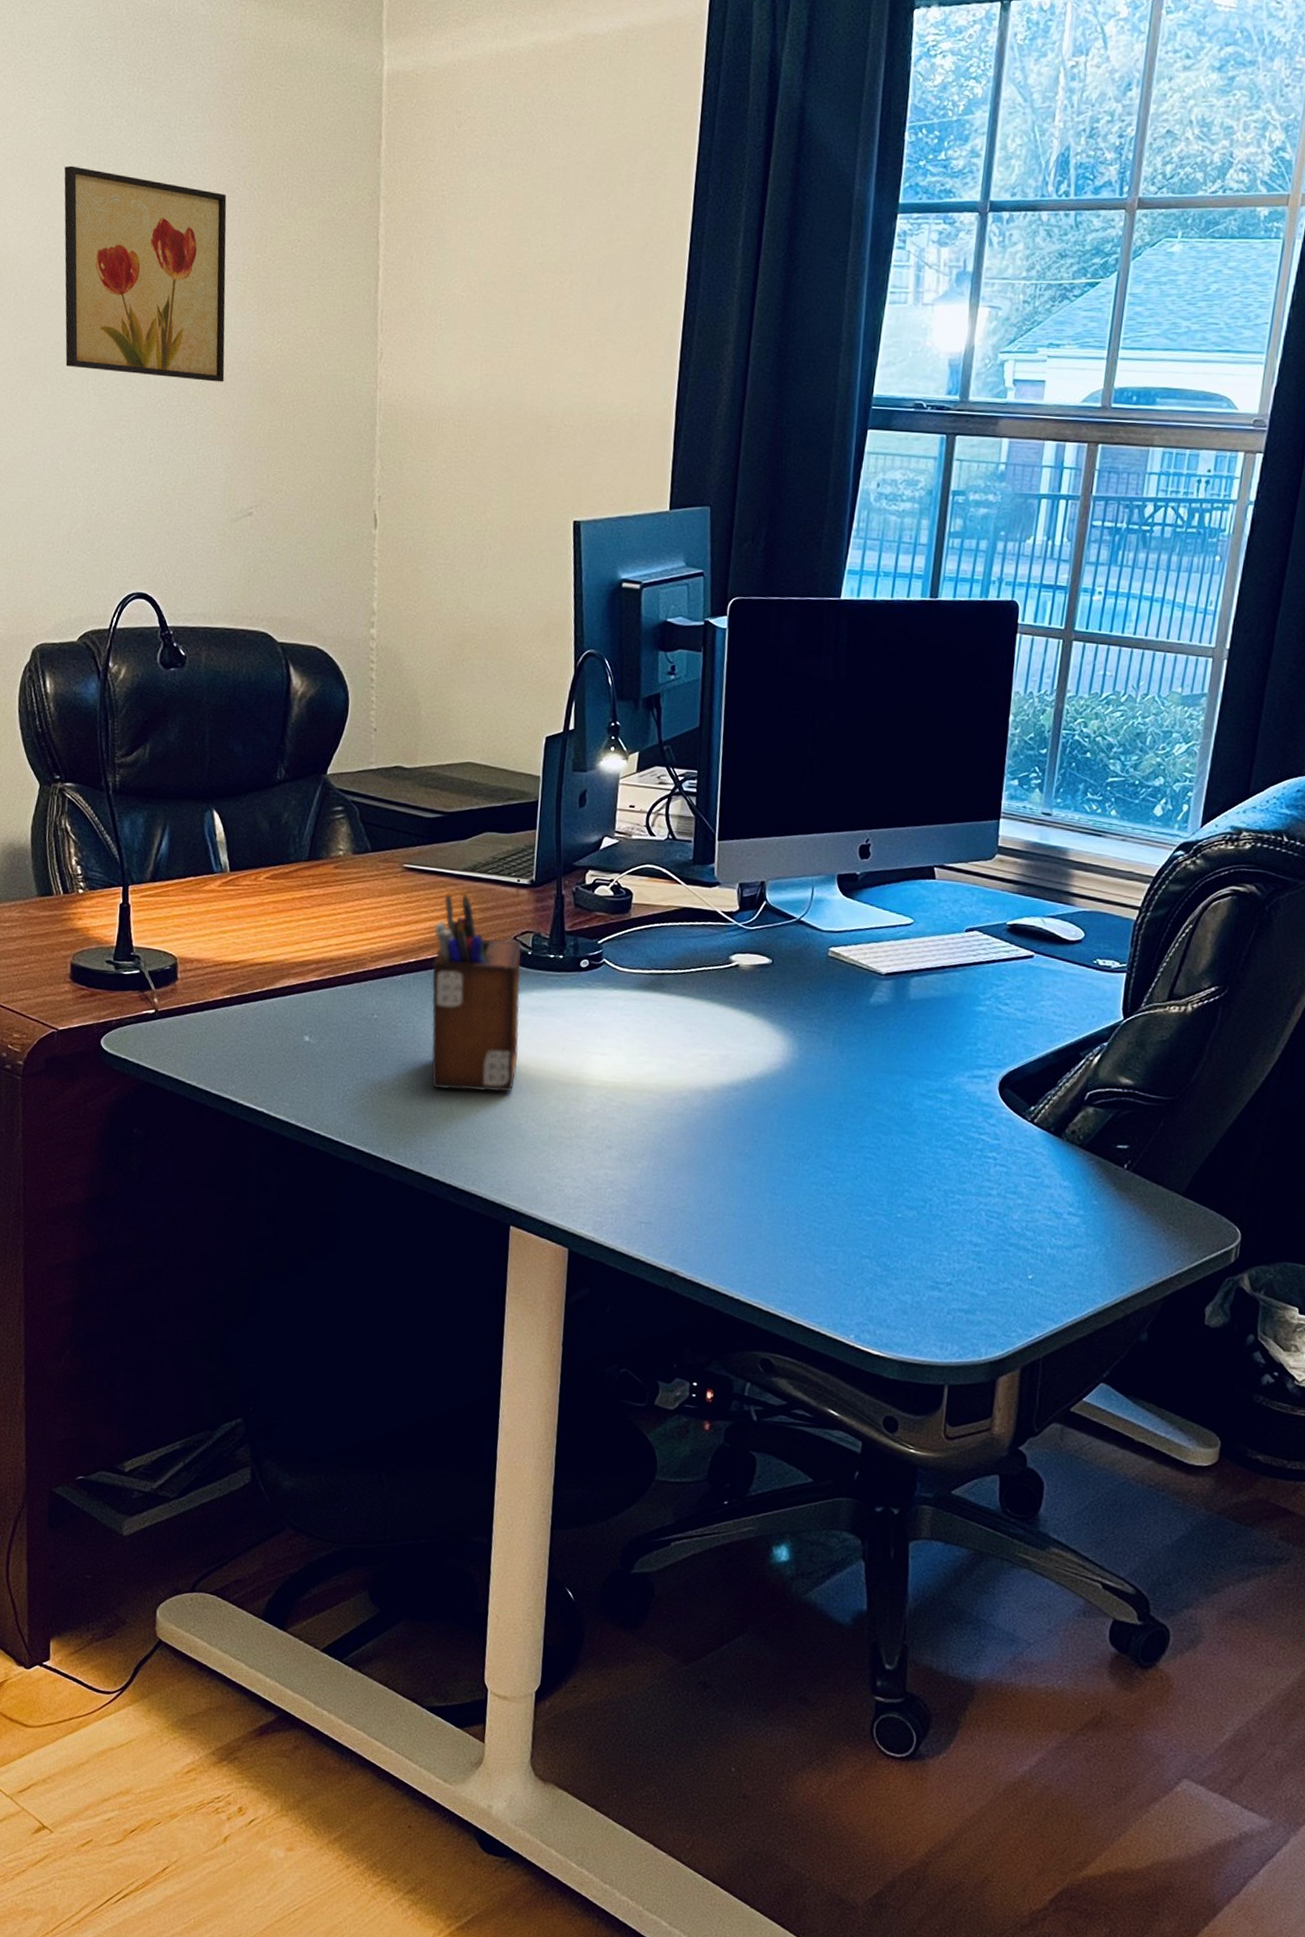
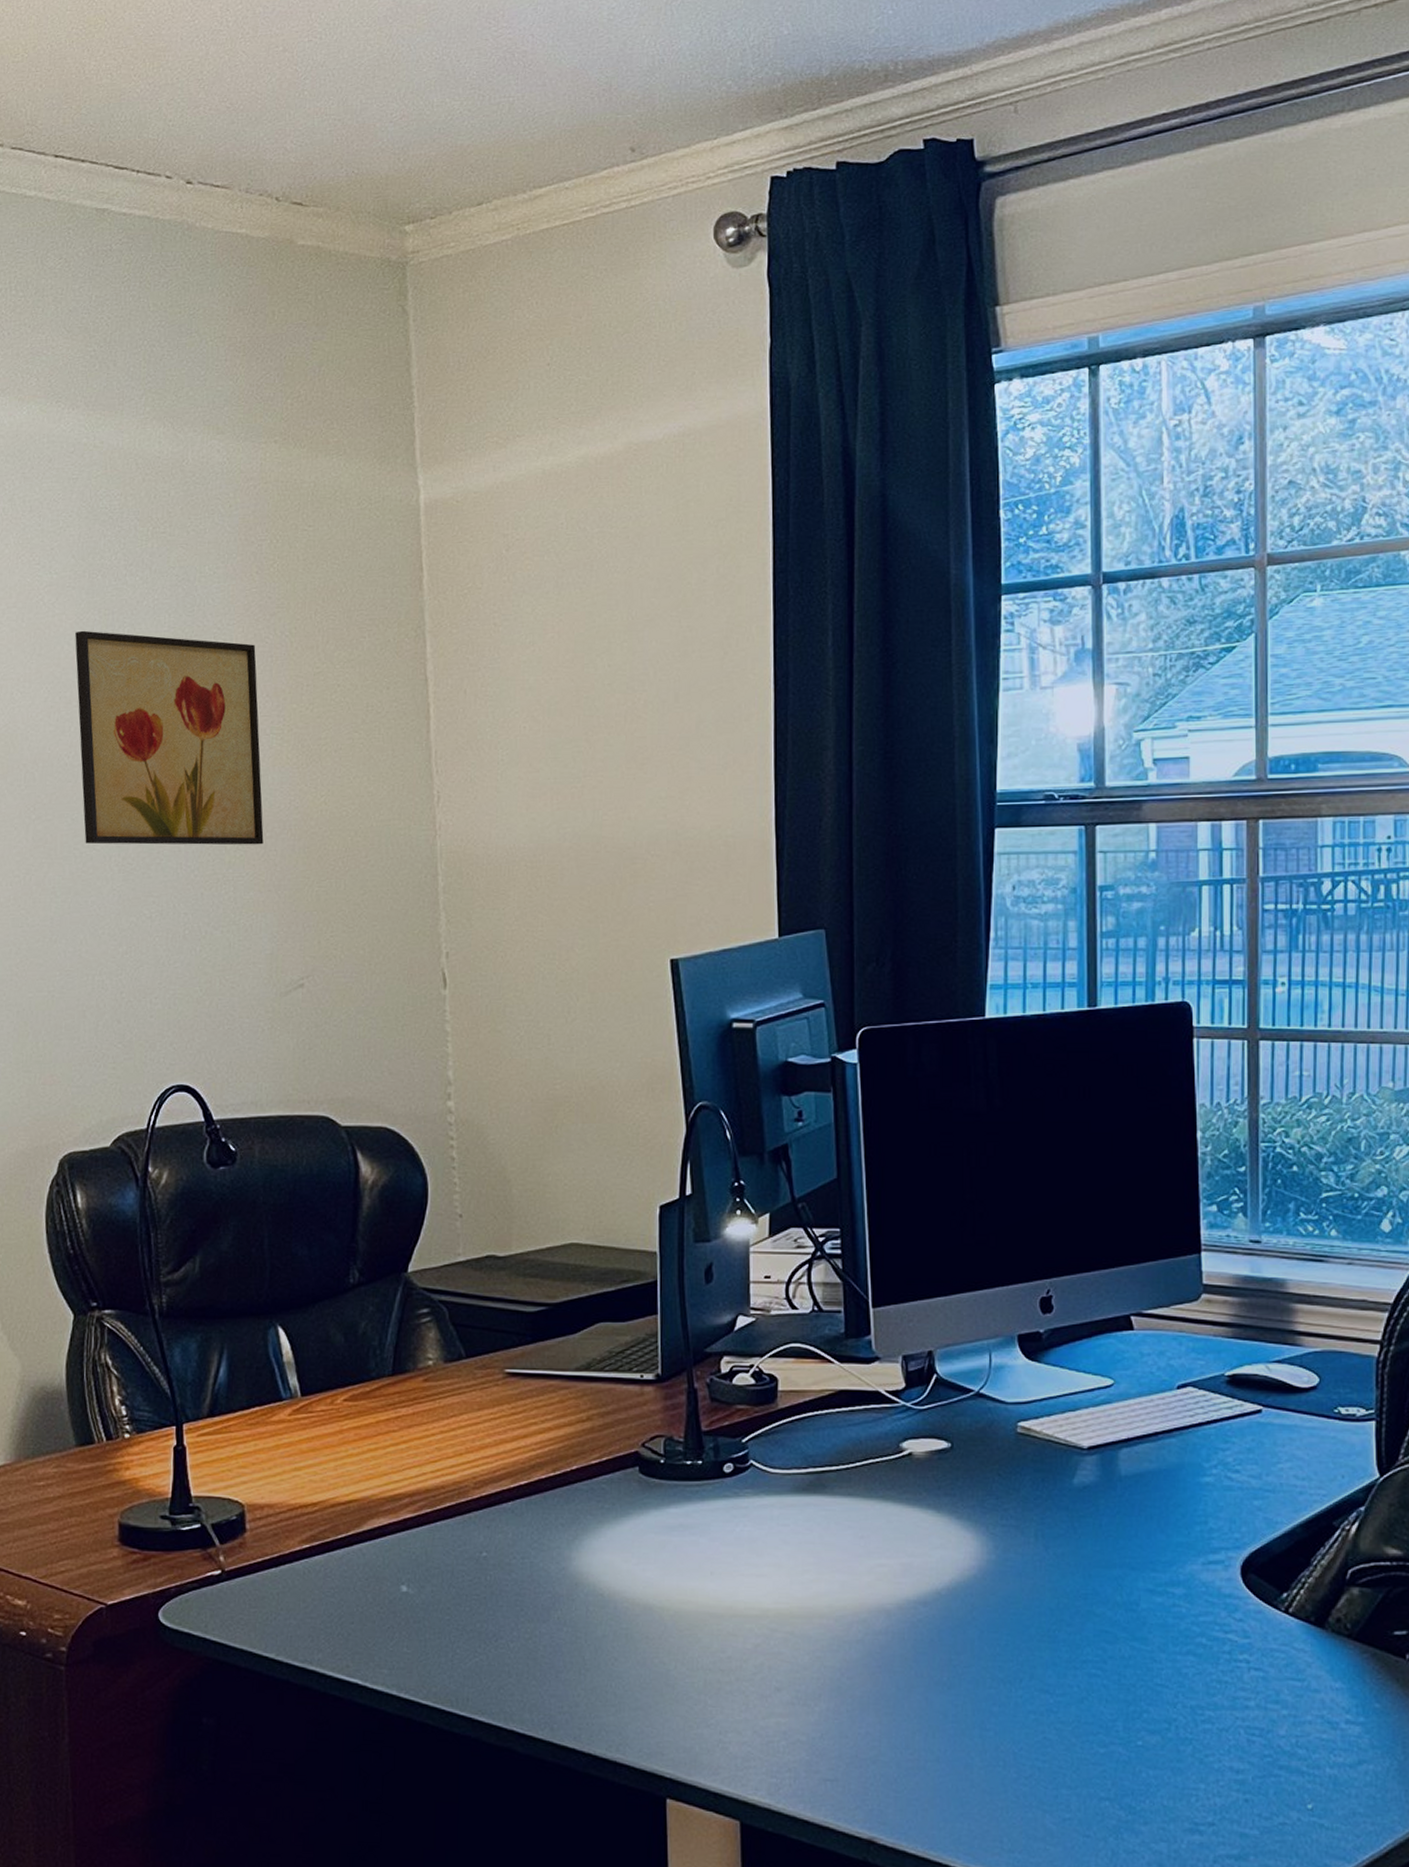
desk organizer: present [431,893,522,1092] -> none [546,1397,659,1636]

